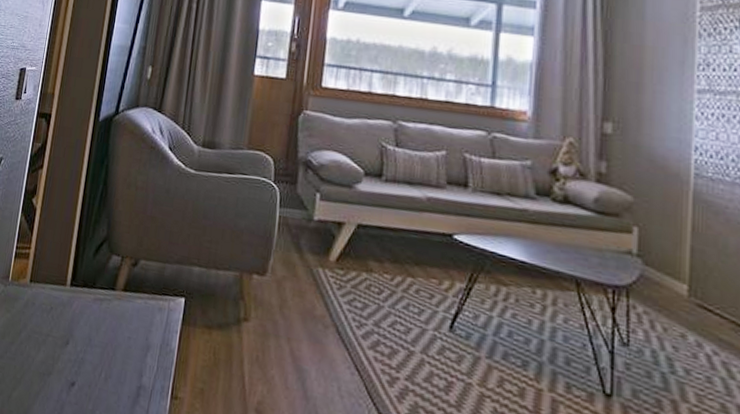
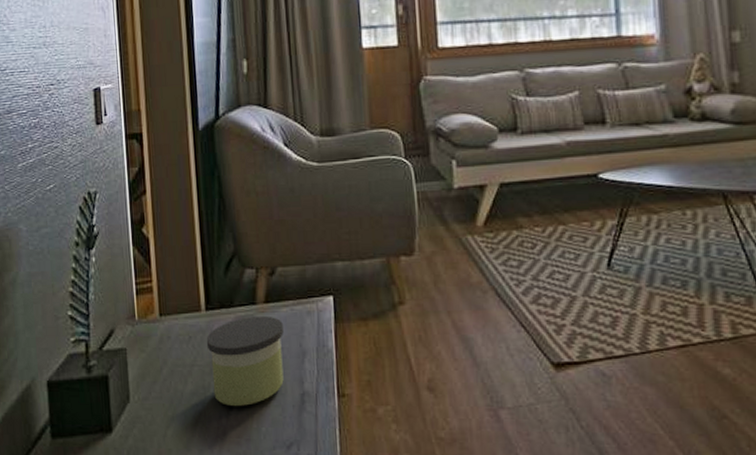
candle: none [60,300,135,387] -> present [206,315,284,407]

